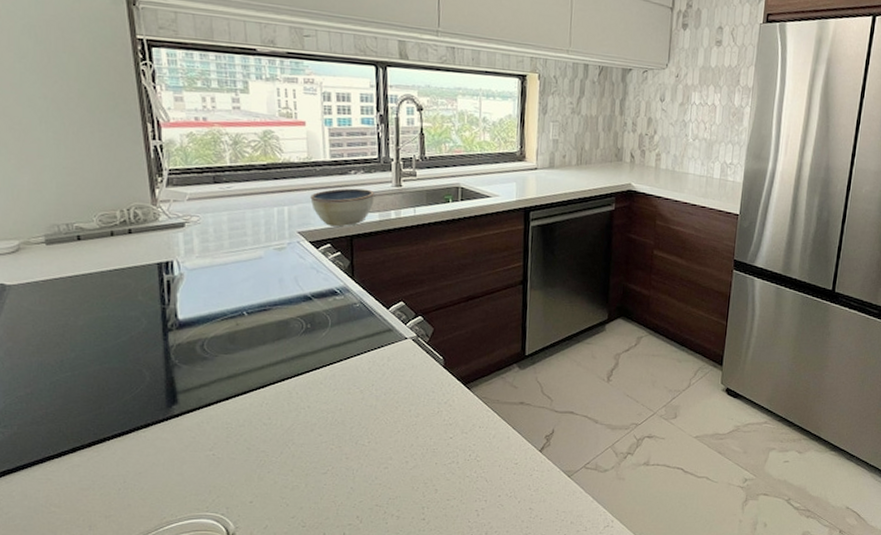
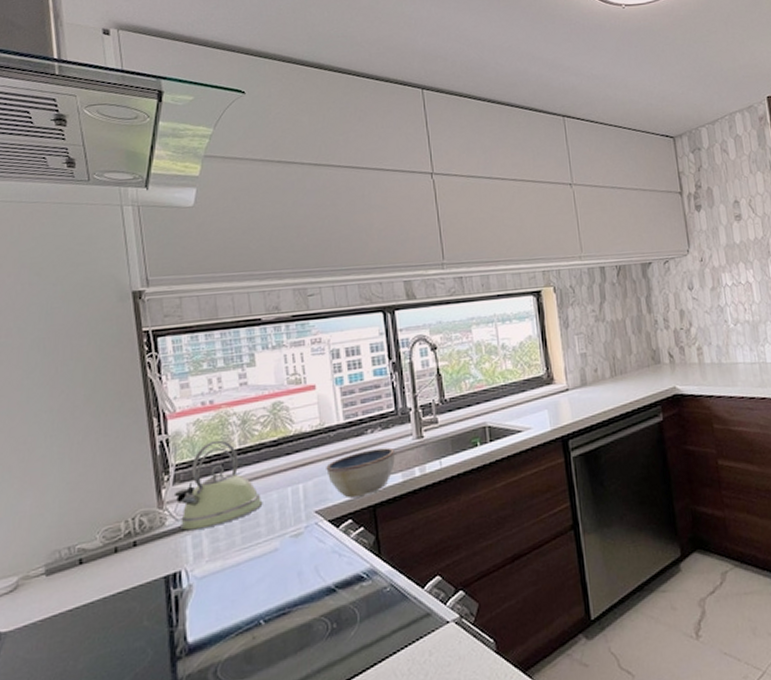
kettle: none [167,154,250,230] -> present [173,440,263,531]

